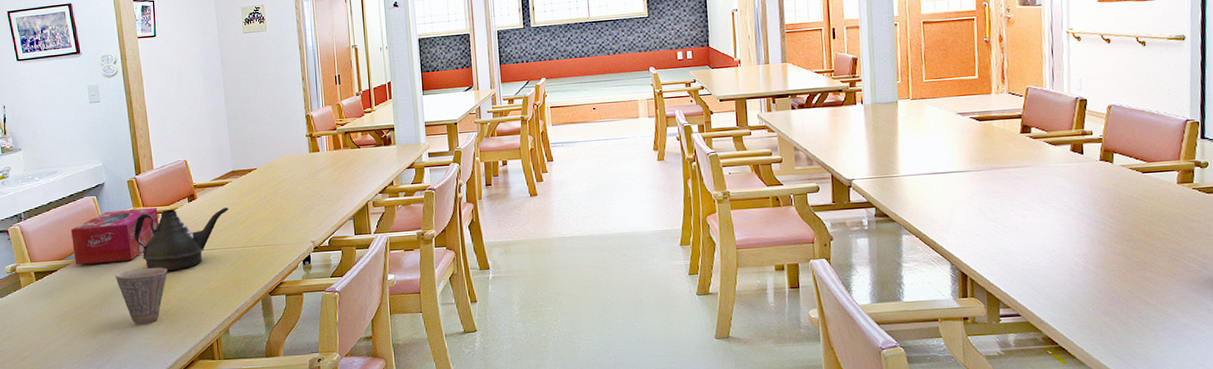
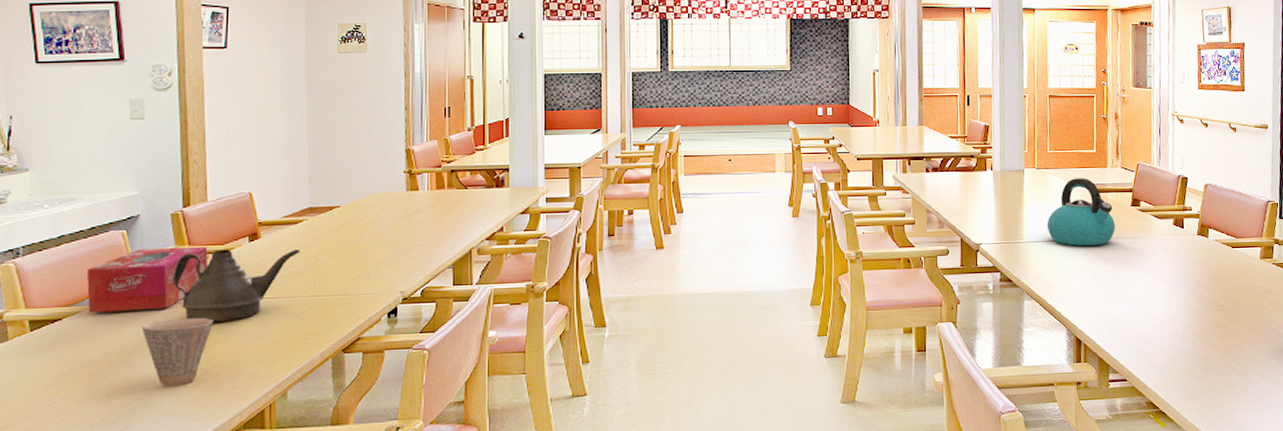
kettle: none [924,106,1004,178] -> present [1047,178,1116,246]

